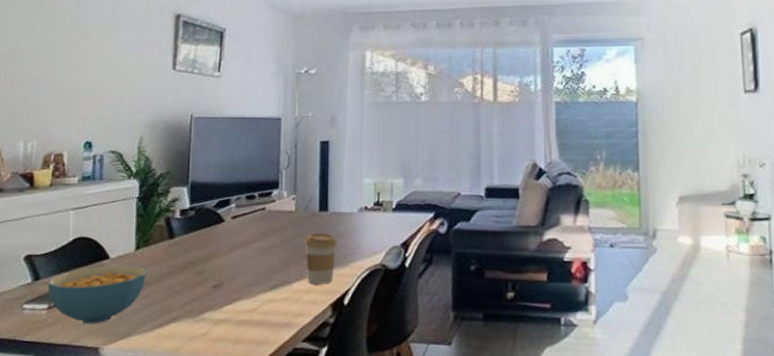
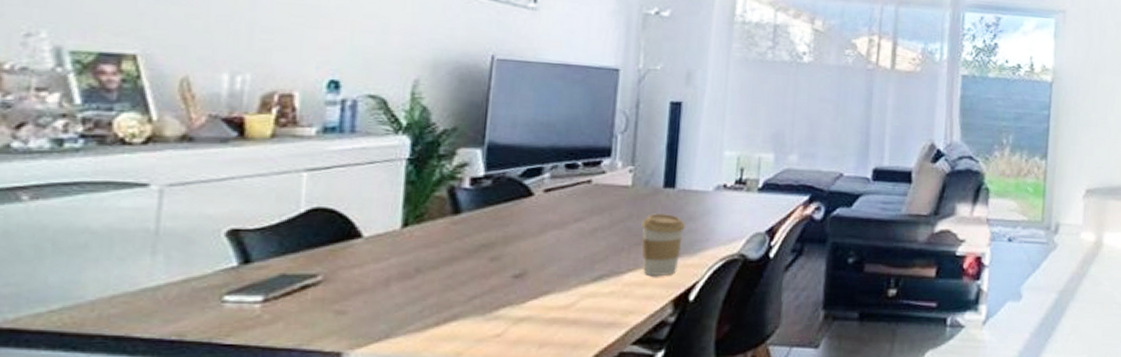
cereal bowl: present [47,265,147,324] -> none [263,246,418,322]

